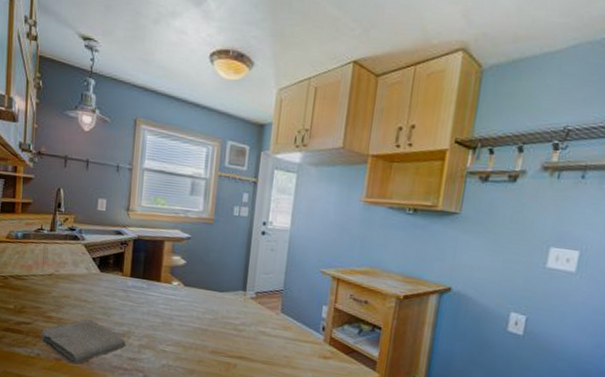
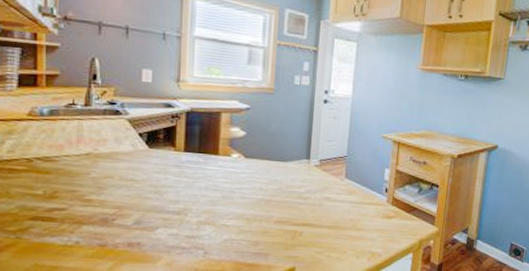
washcloth: present [40,318,126,365] -> none [78,199,182,249]

